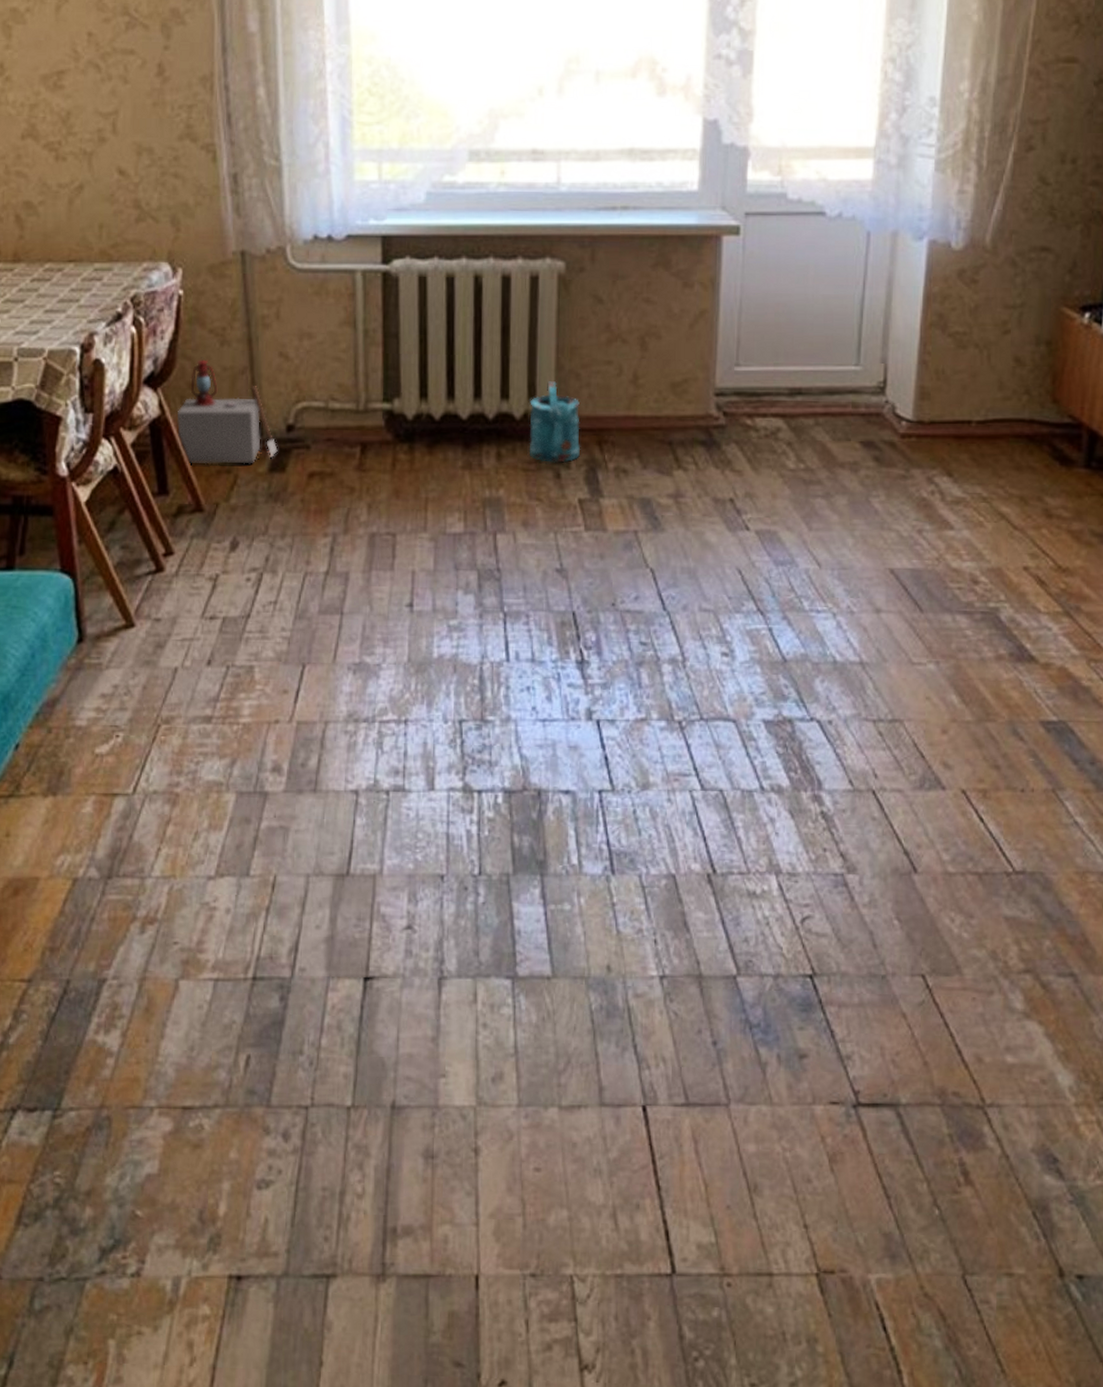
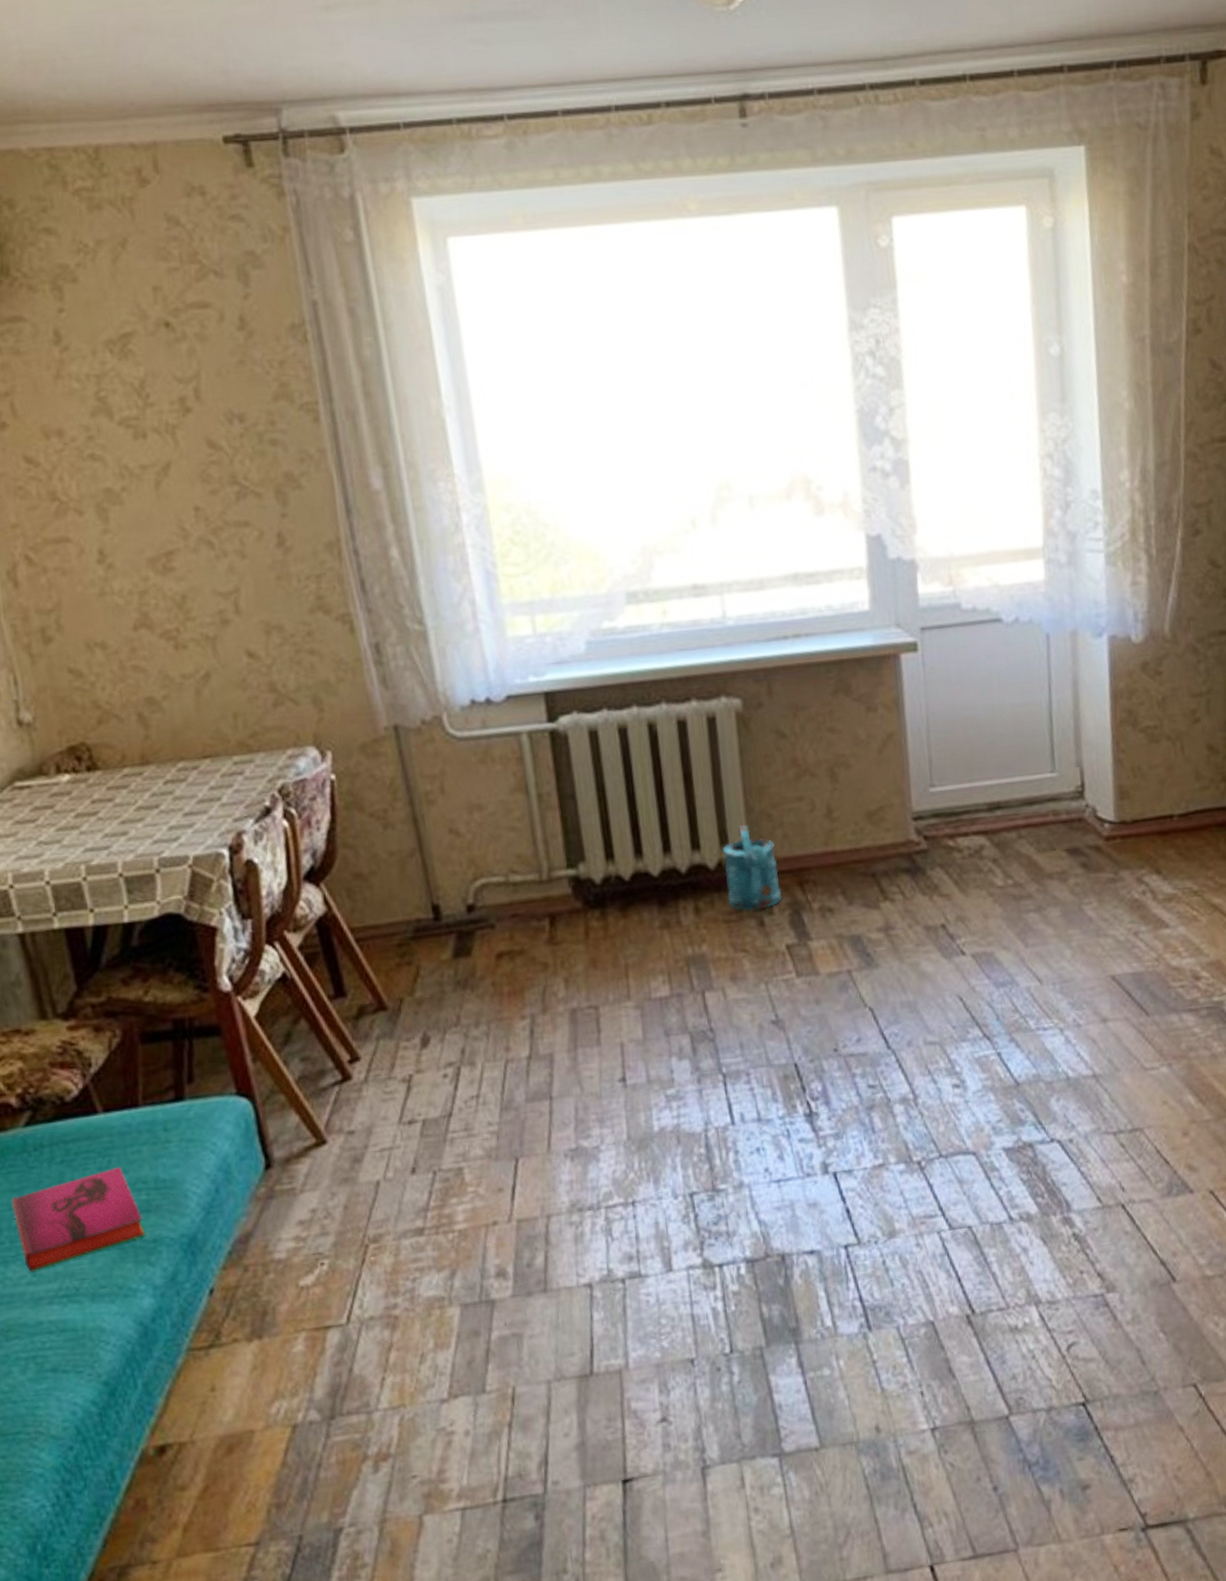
lantern: present [176,357,278,465] -> none [345,844,460,959]

